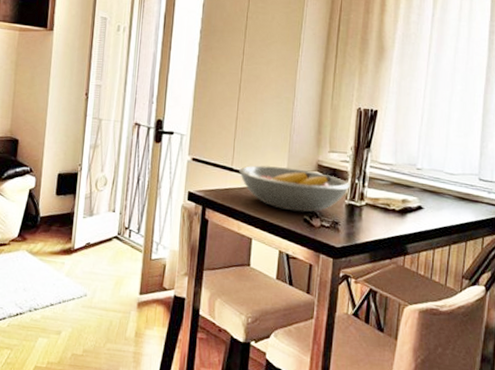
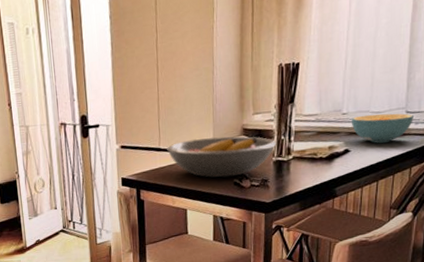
cereal bowl: none [425,174,486,207] -> present [351,113,413,144]

